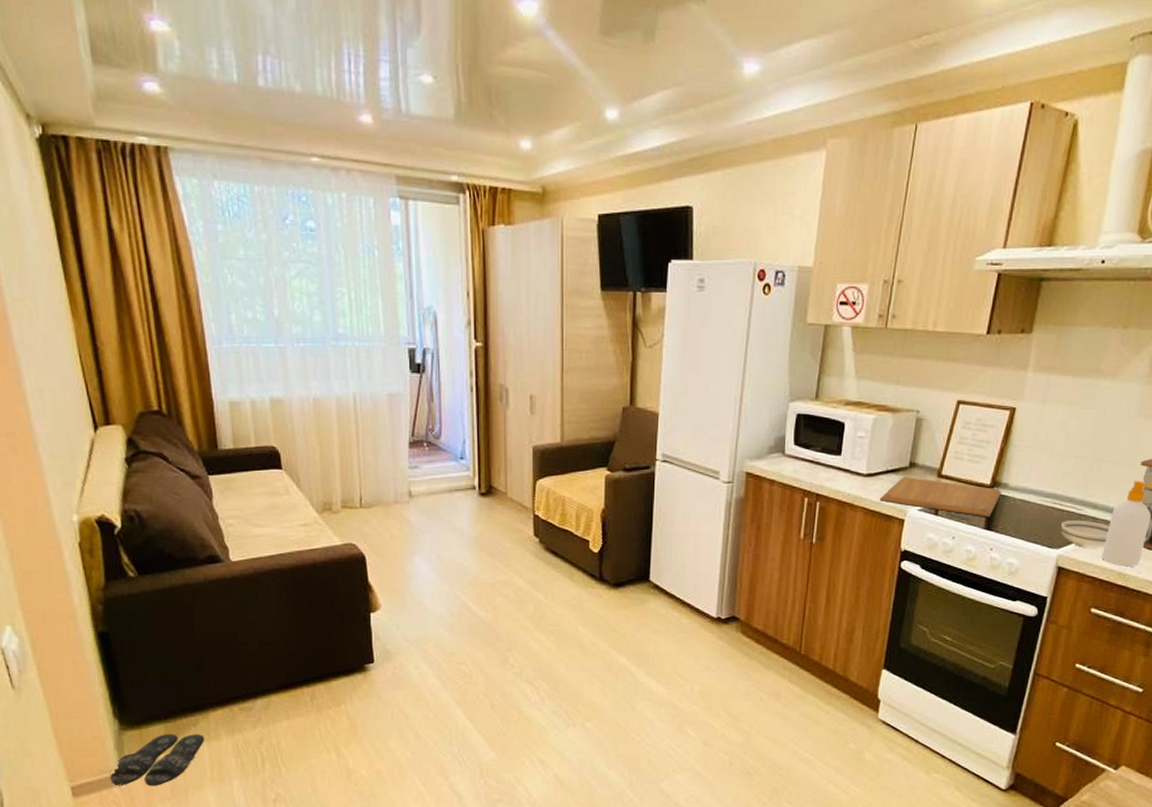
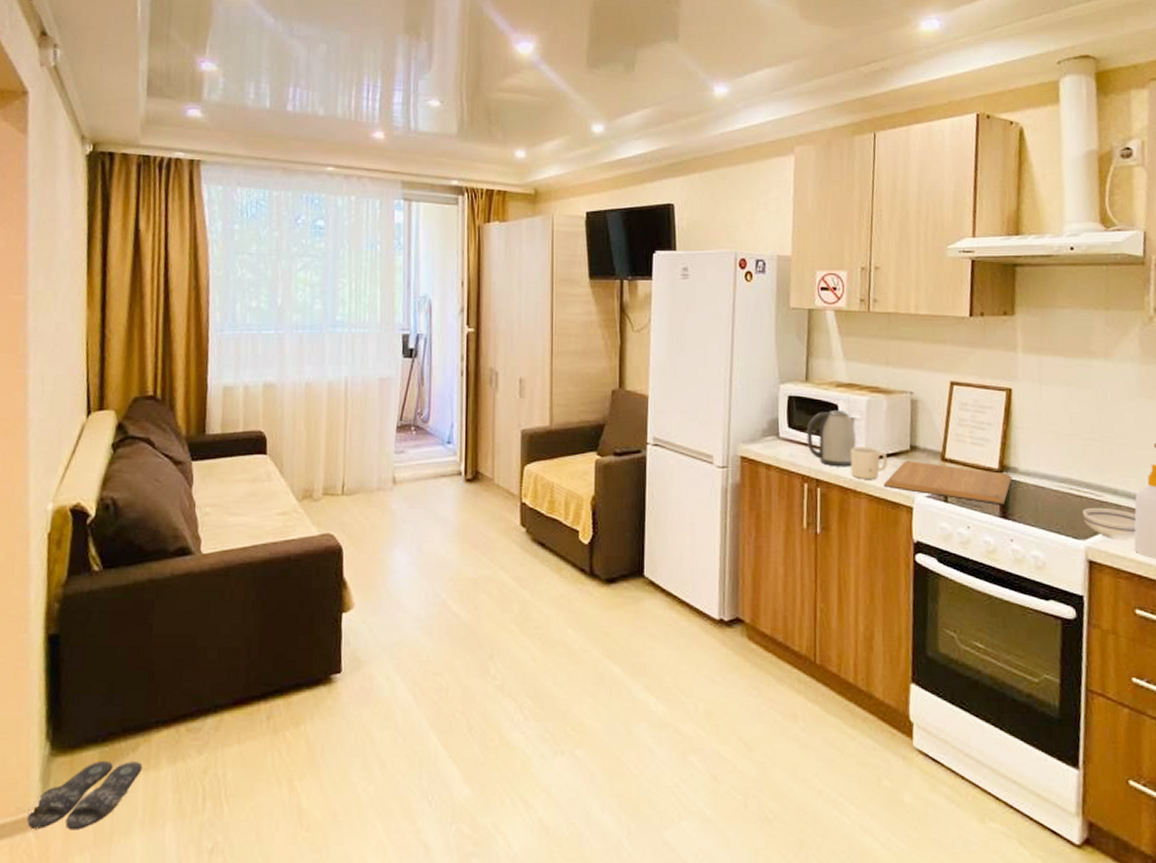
kettle: none [811,427,861,483] -> present [806,409,856,467]
mug: none [850,463,886,495] -> present [850,446,887,480]

